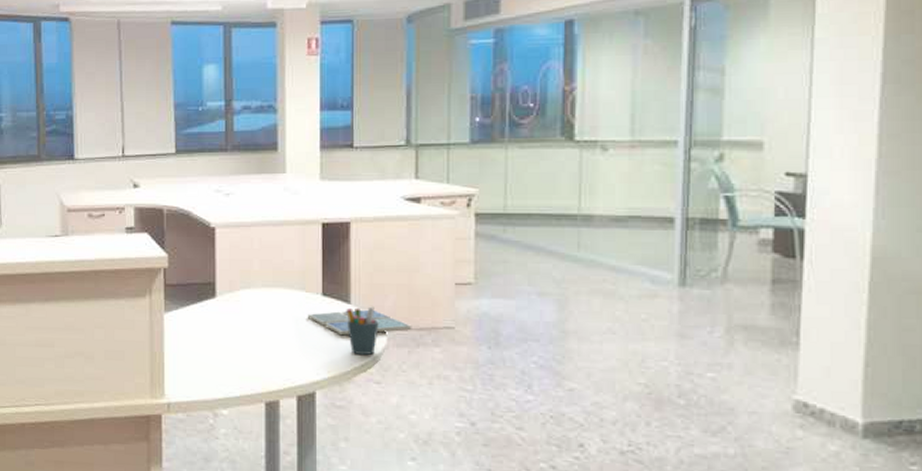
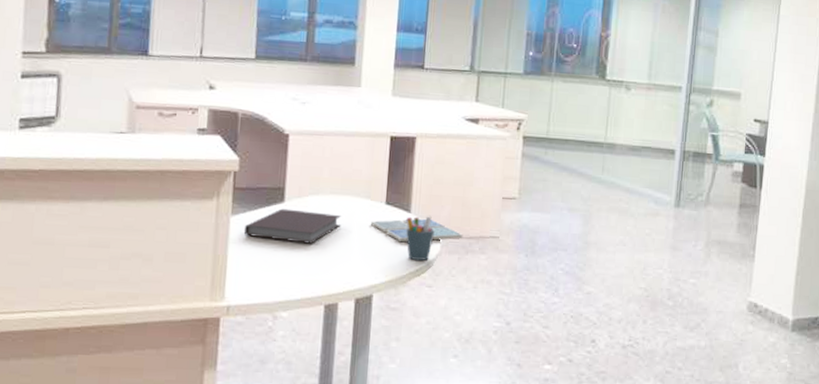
notebook: none [177,304,276,339] -> present [243,208,342,244]

